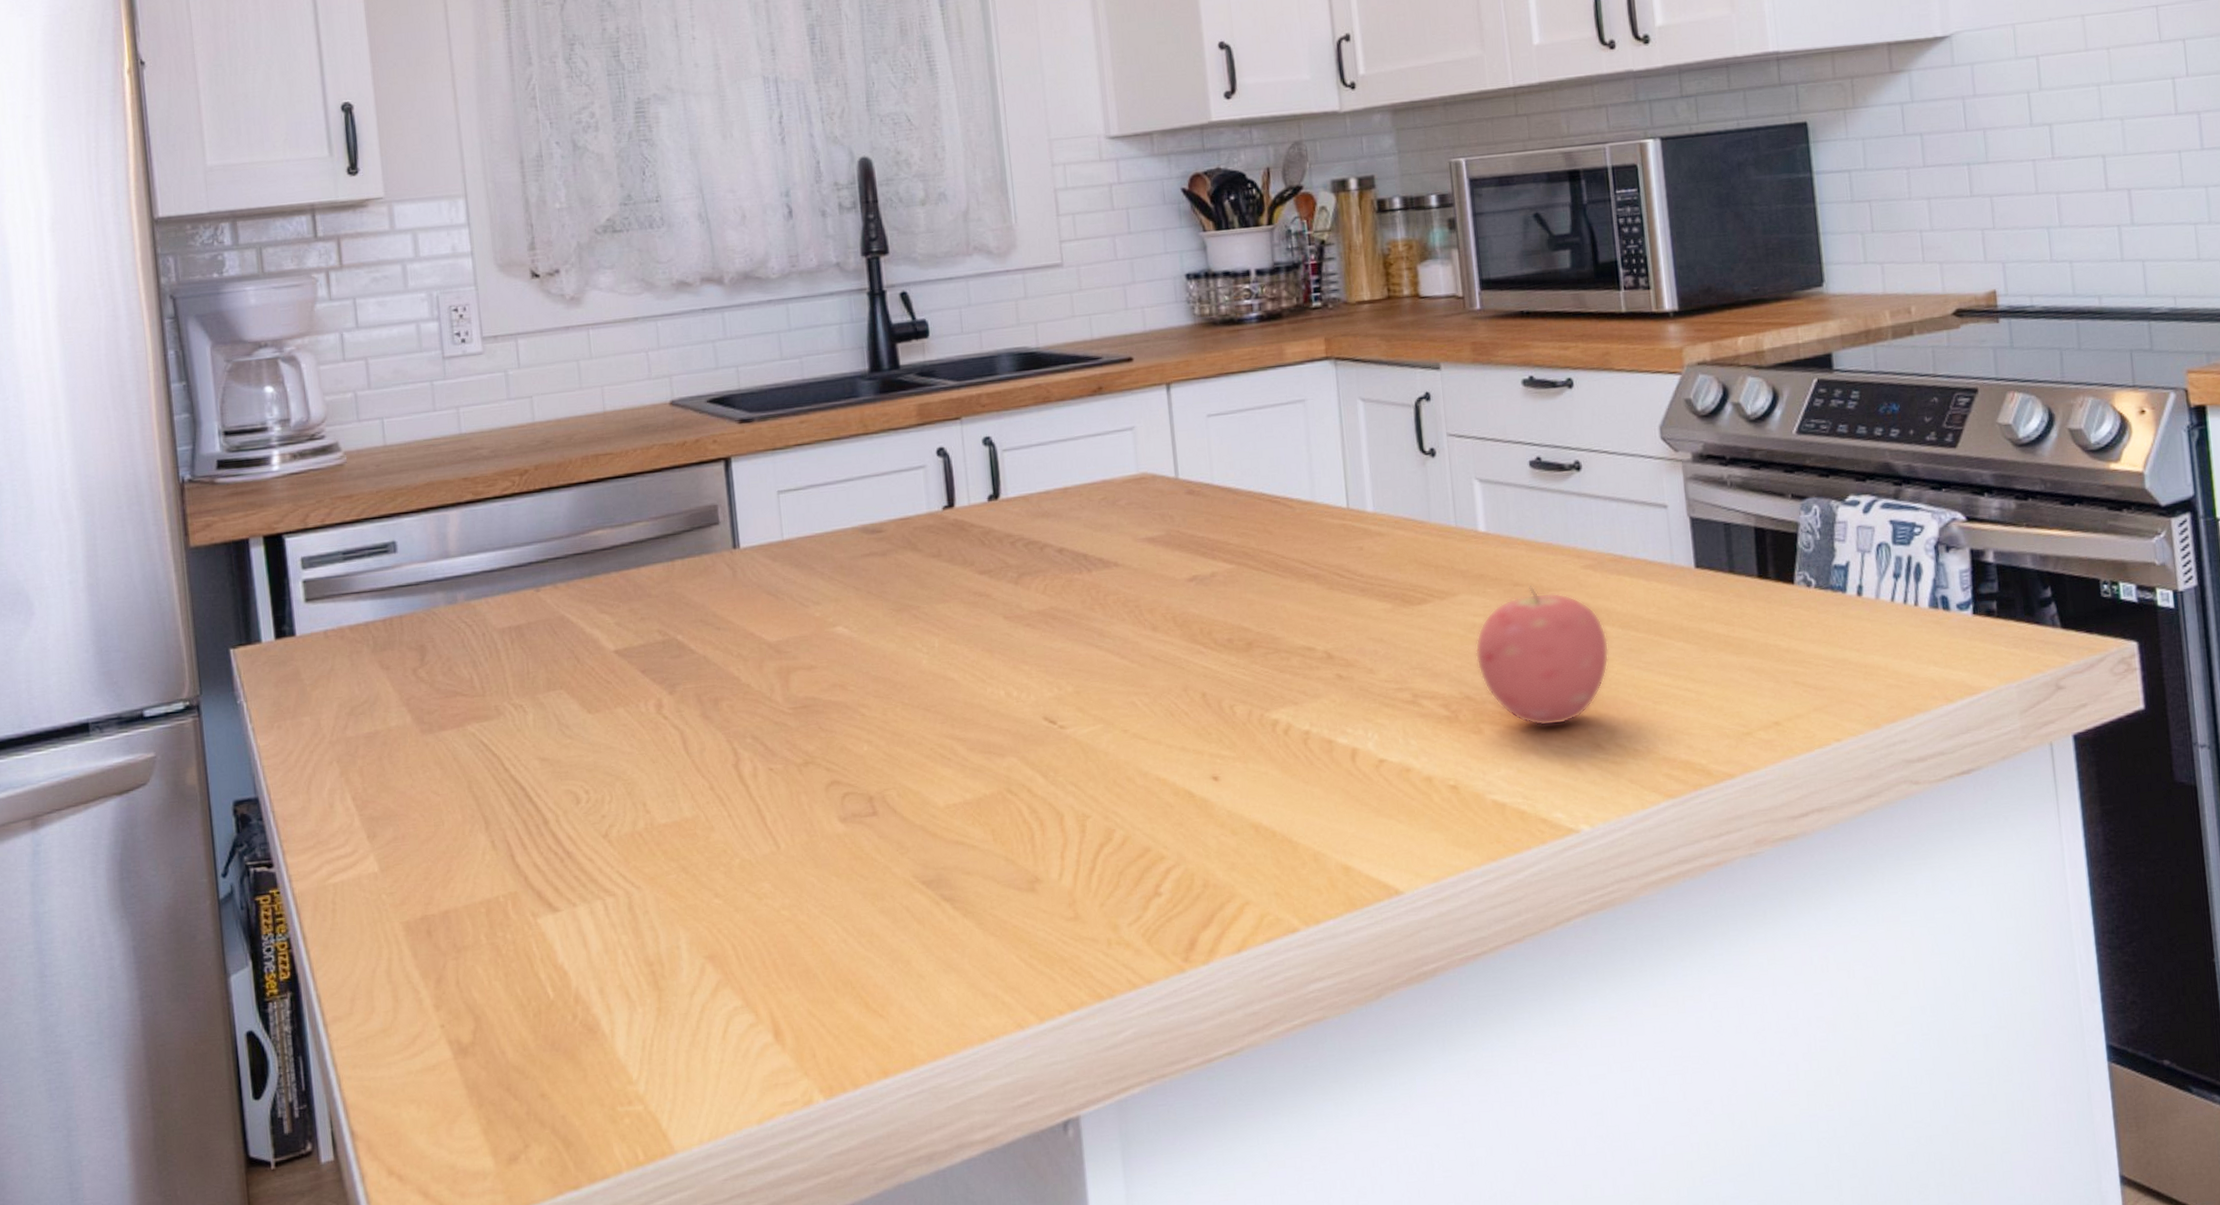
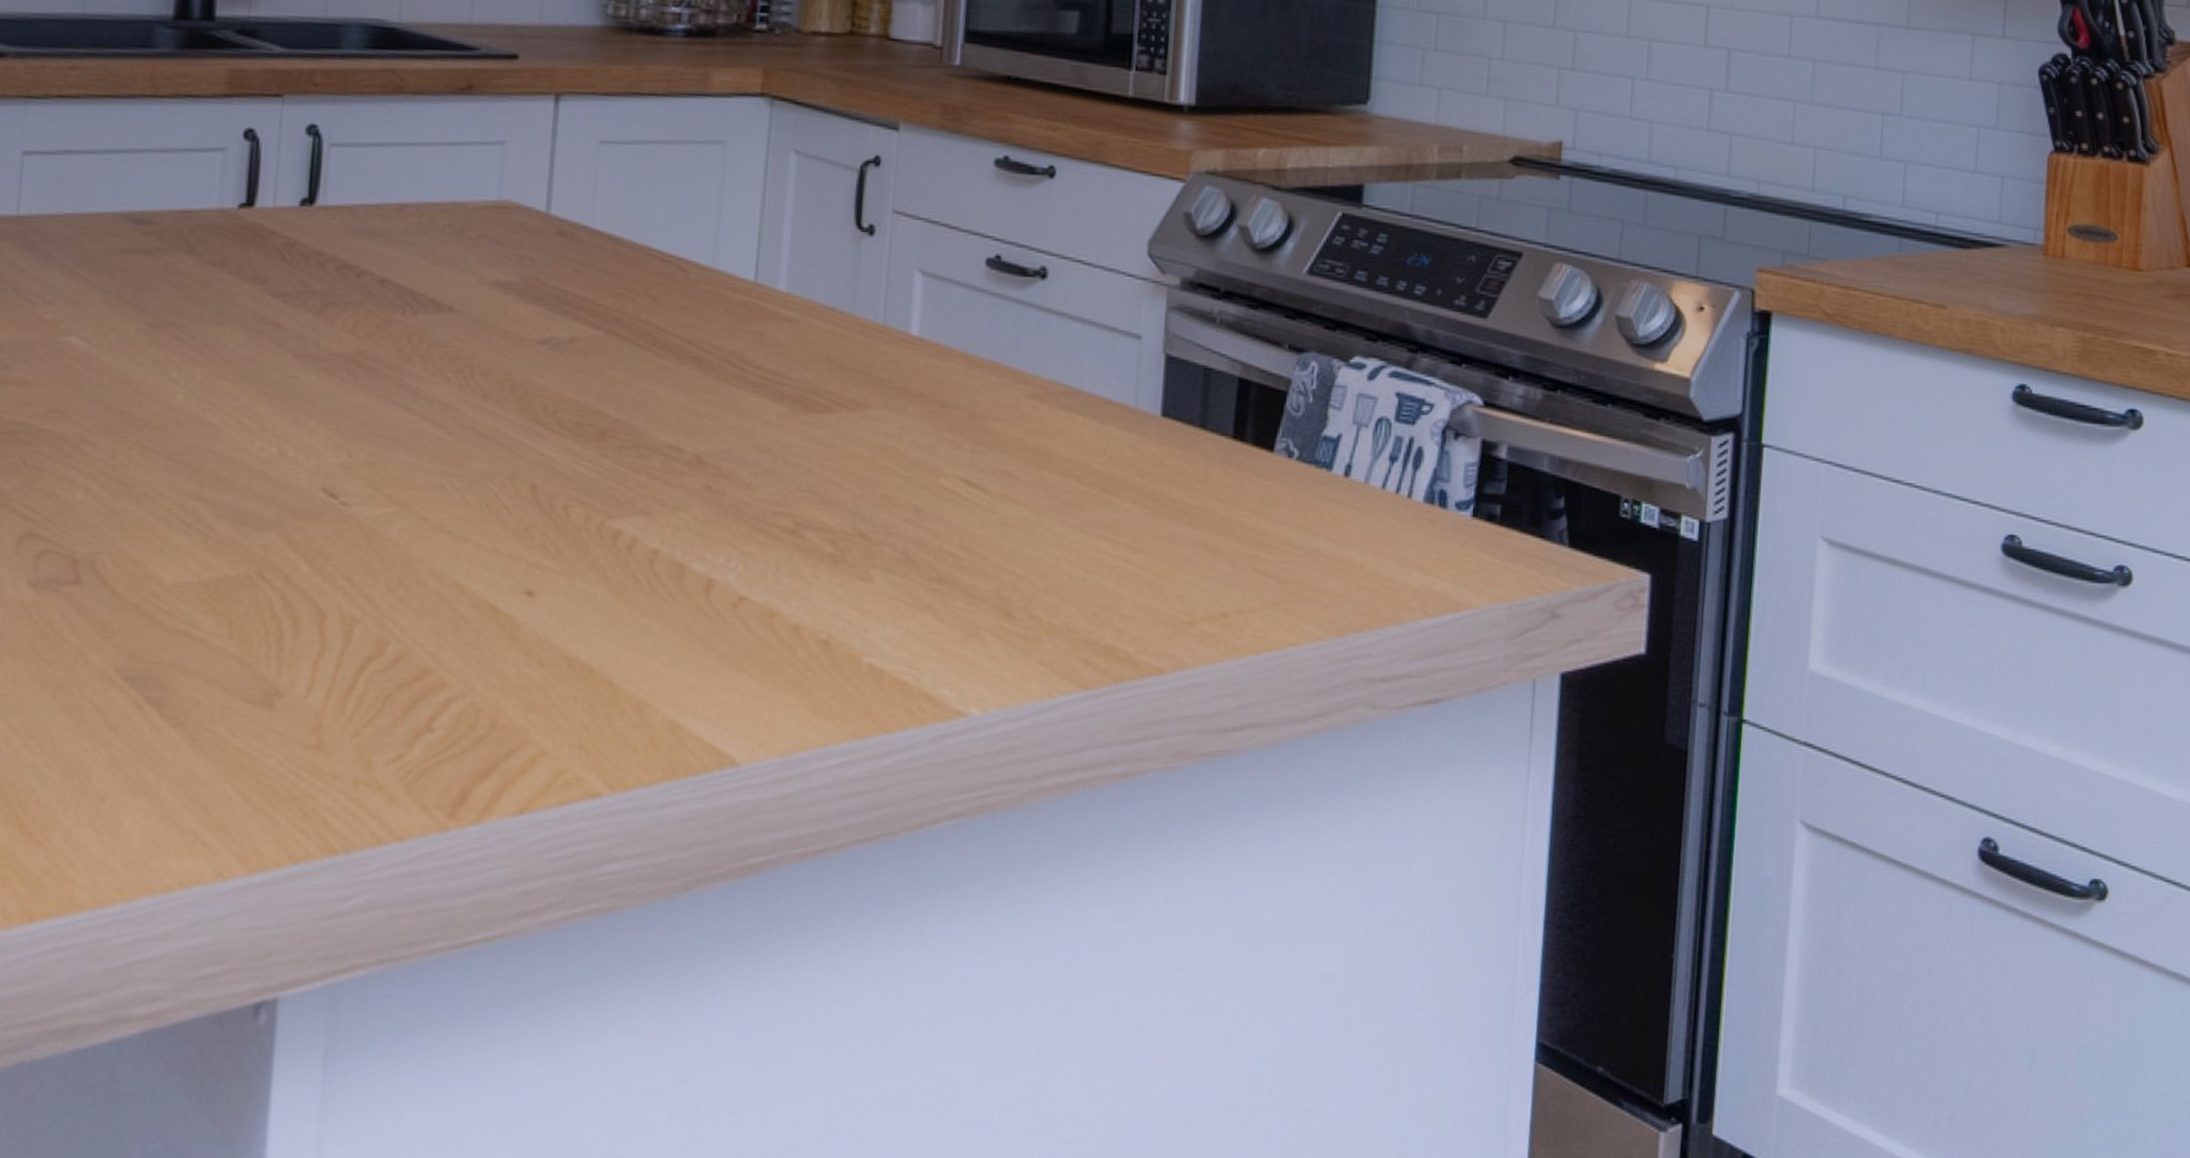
apple: present [1475,586,1609,726] -> none [879,409,1043,583]

